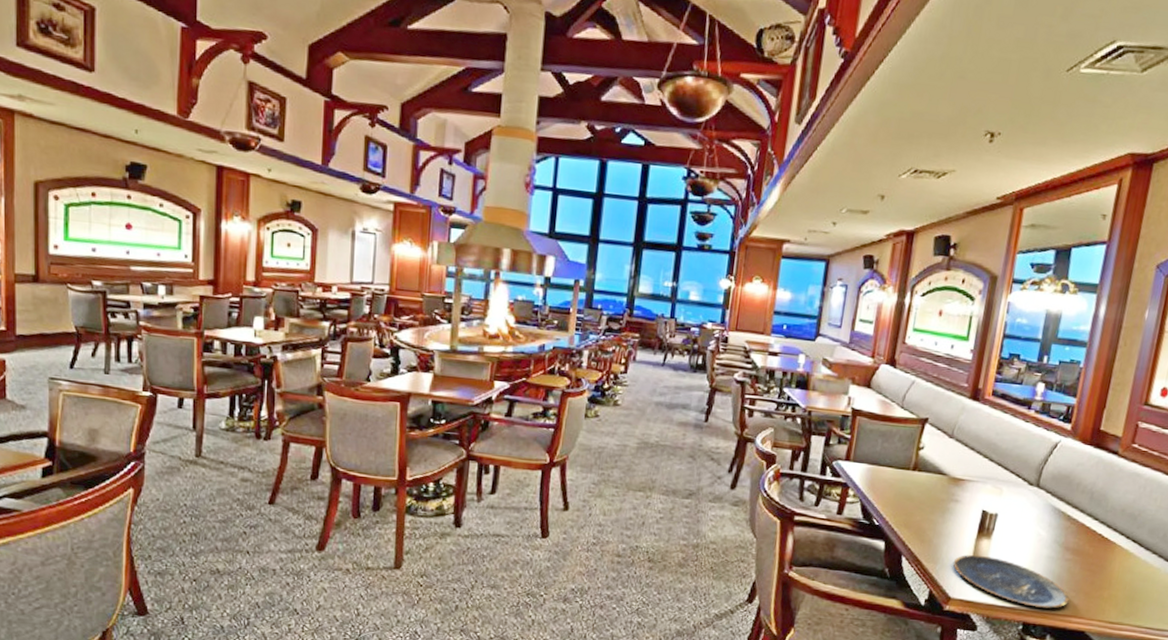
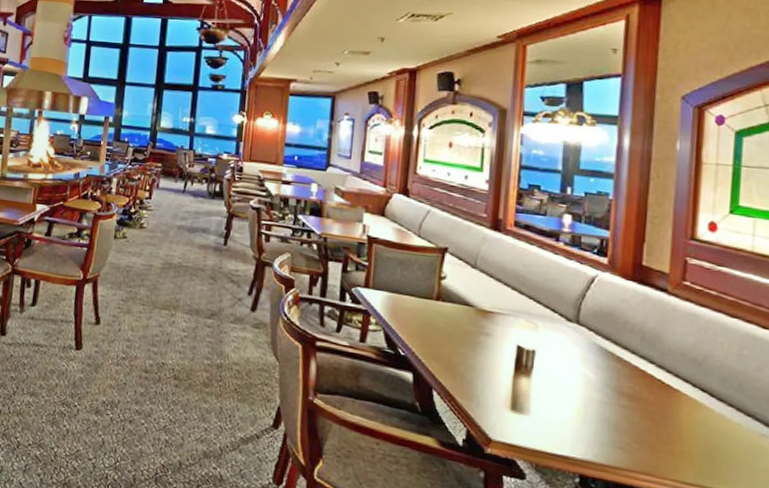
plate: present [953,554,1069,609] -> none [490,393,632,462]

